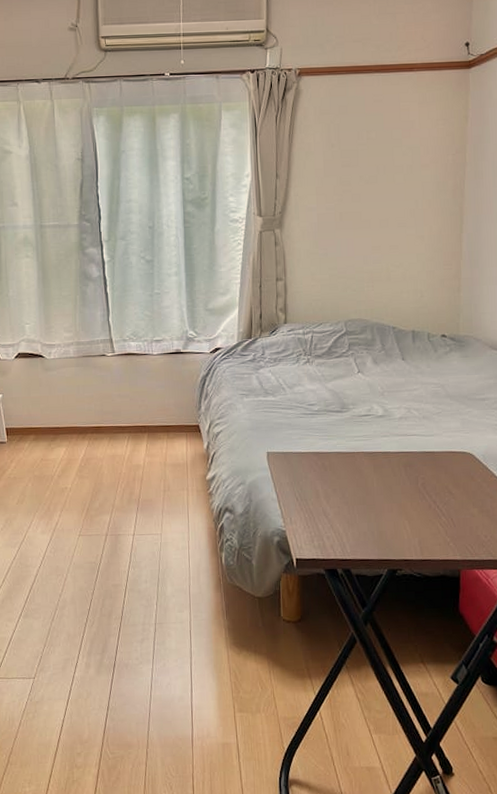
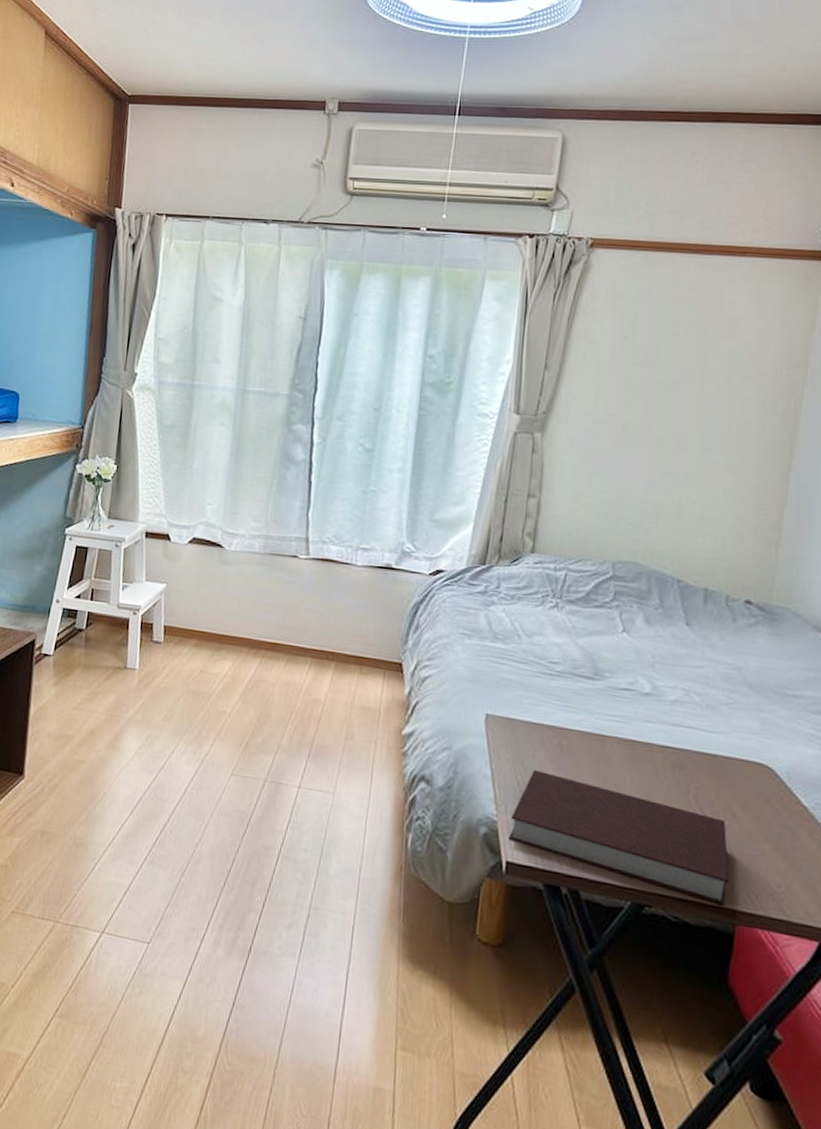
notebook: none [295,487,452,559] -> present [508,769,729,906]

